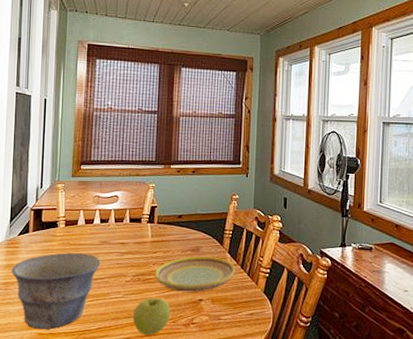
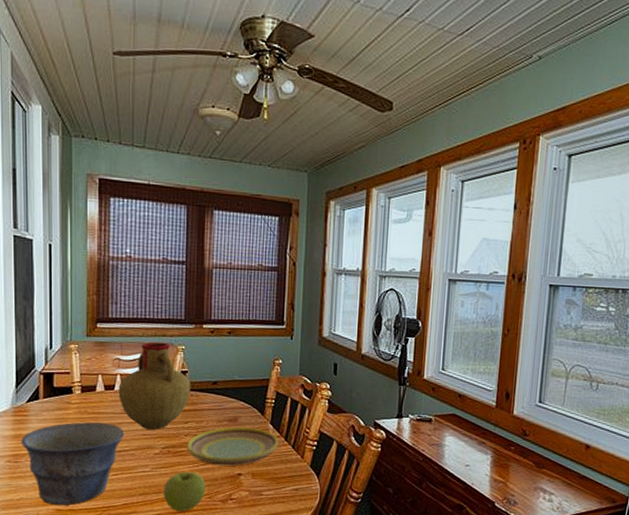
vase: none [97,181,159,259] -> present [118,342,190,430]

